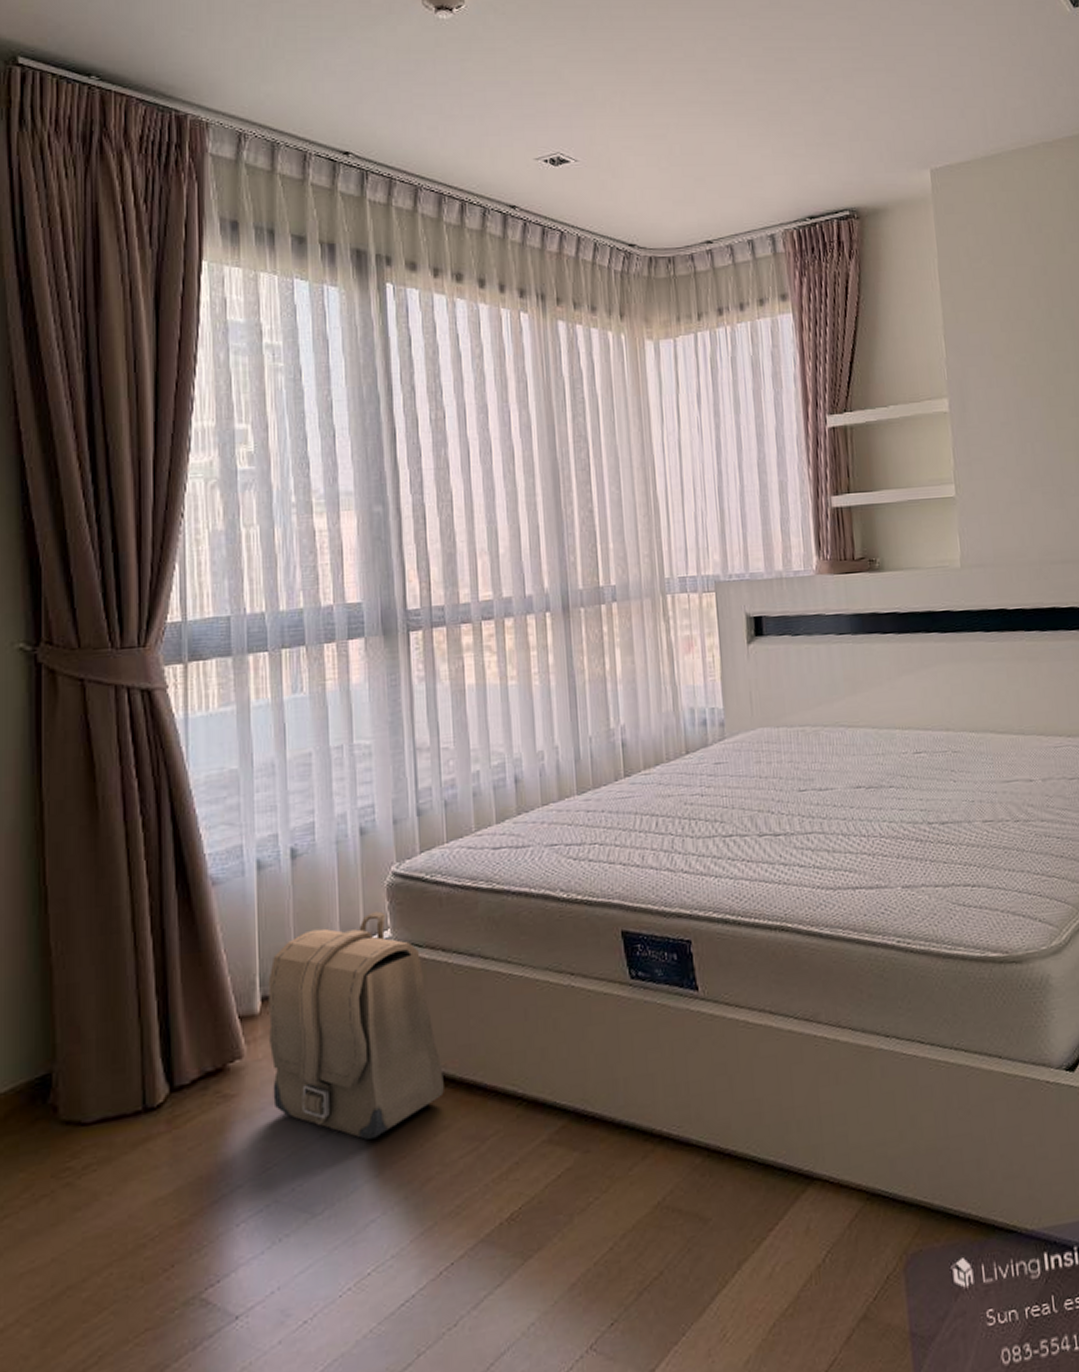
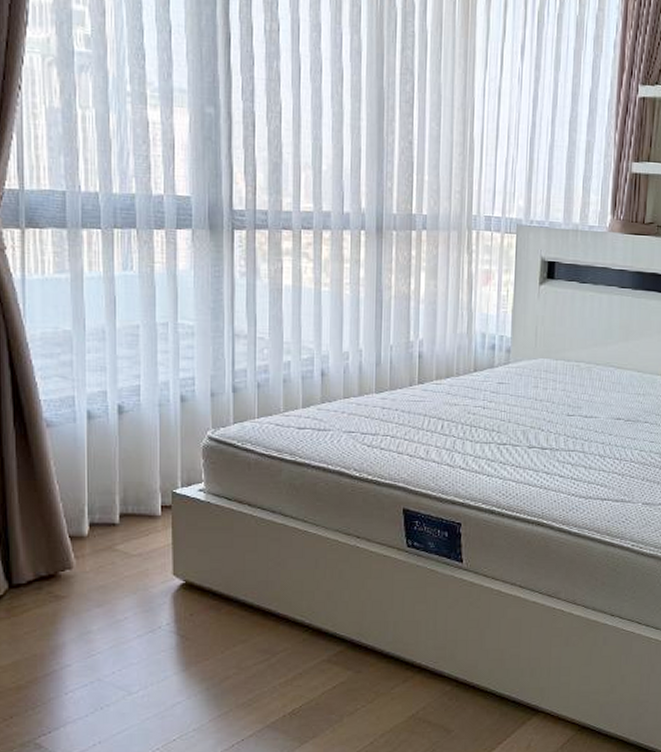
backpack: present [268,911,444,1141] -> none [95,467,244,644]

